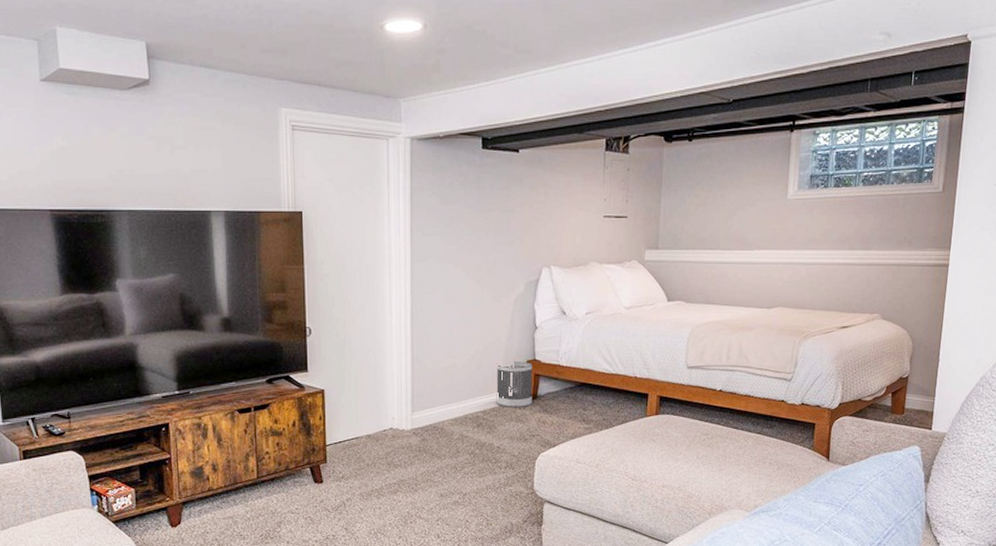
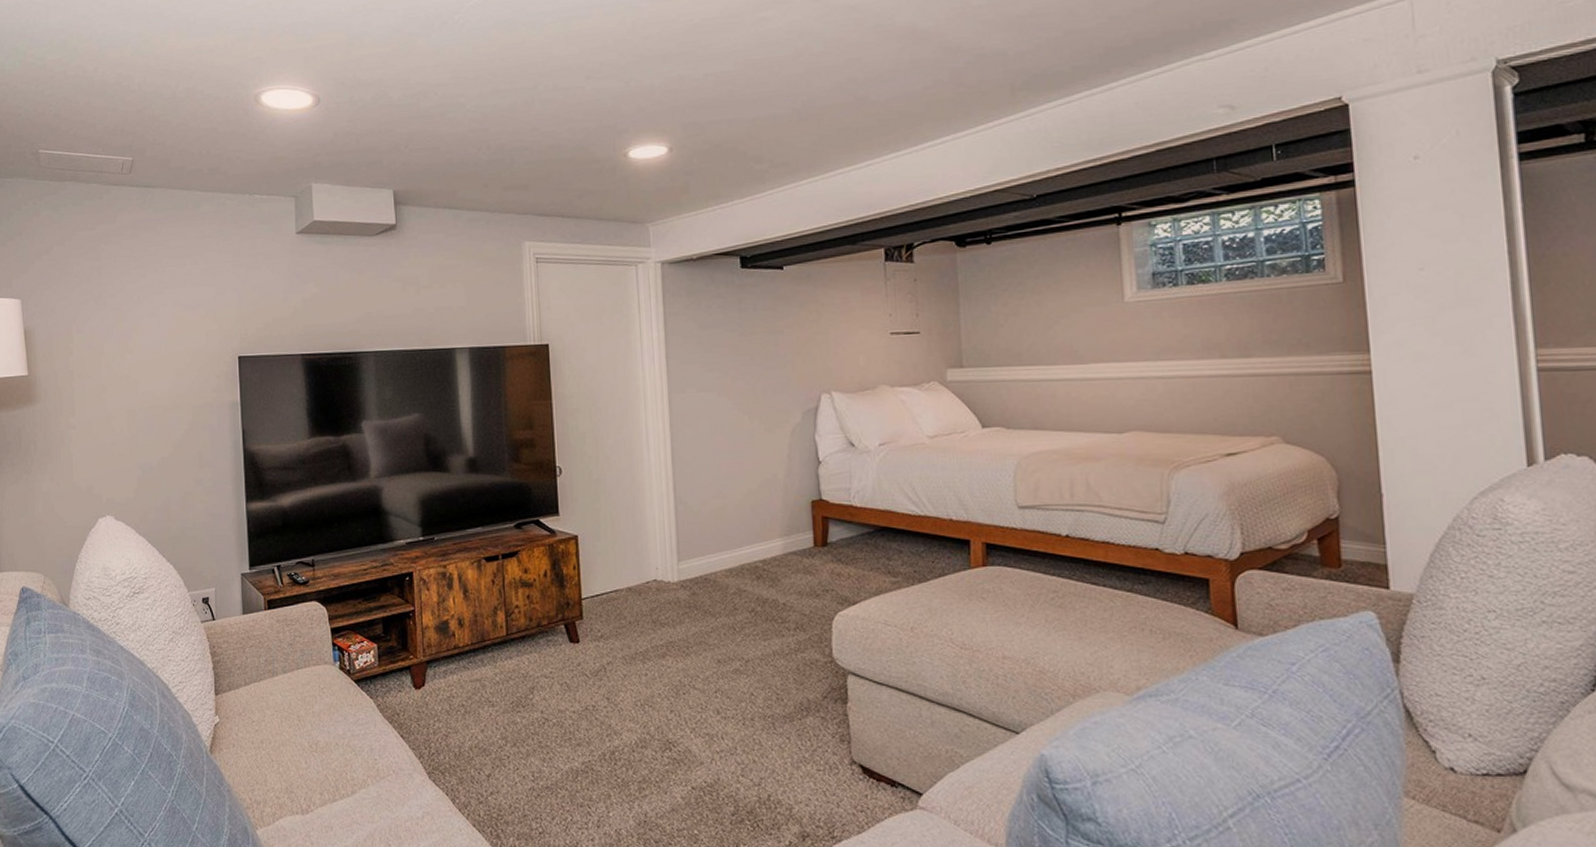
wastebasket: present [496,361,533,408] -> none [775,502,822,557]

